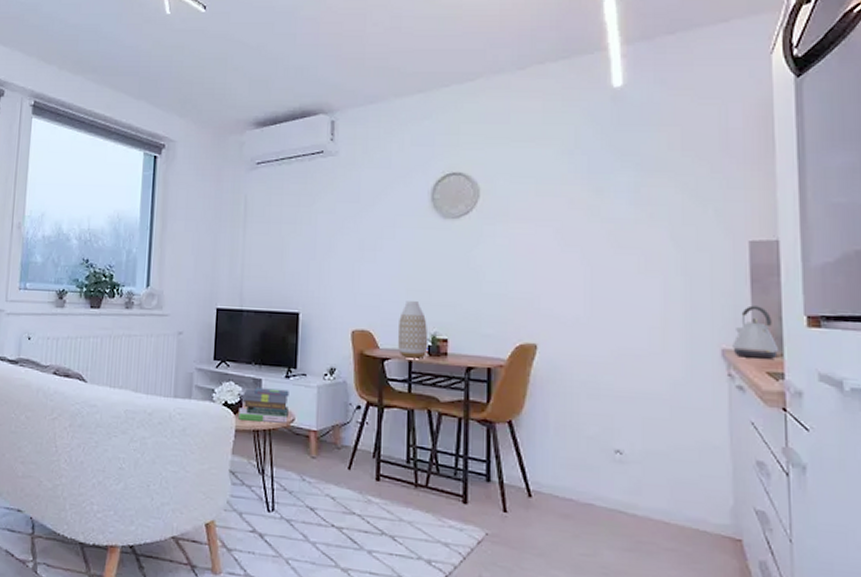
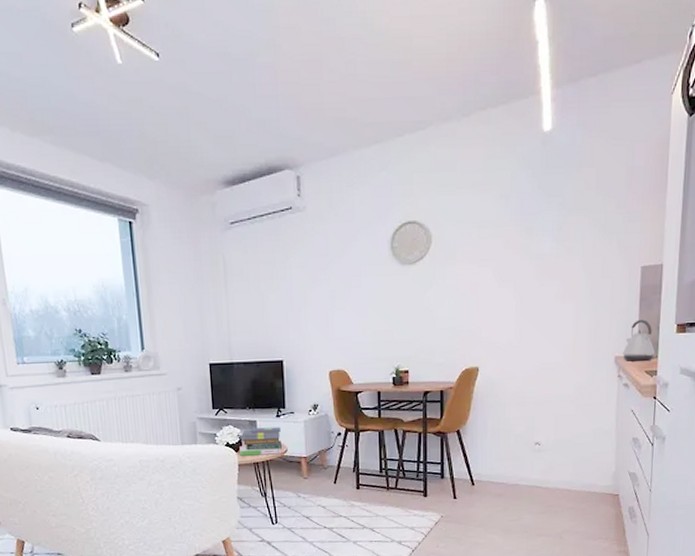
vase: present [398,301,428,359] -> none [368,341,393,389]

